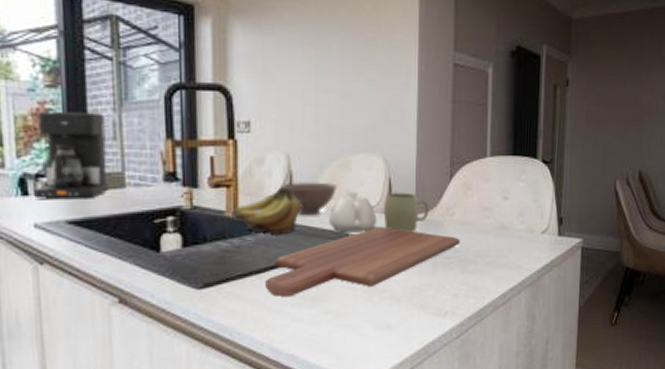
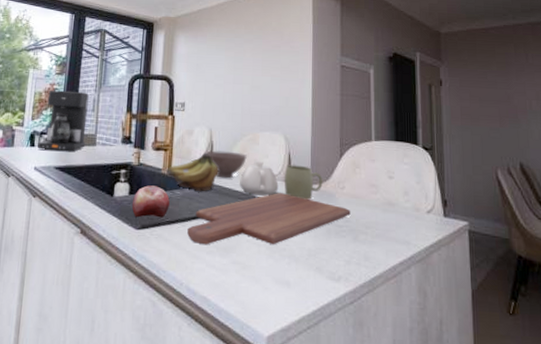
fruit: none [187,233,239,275] -> present [131,185,170,218]

